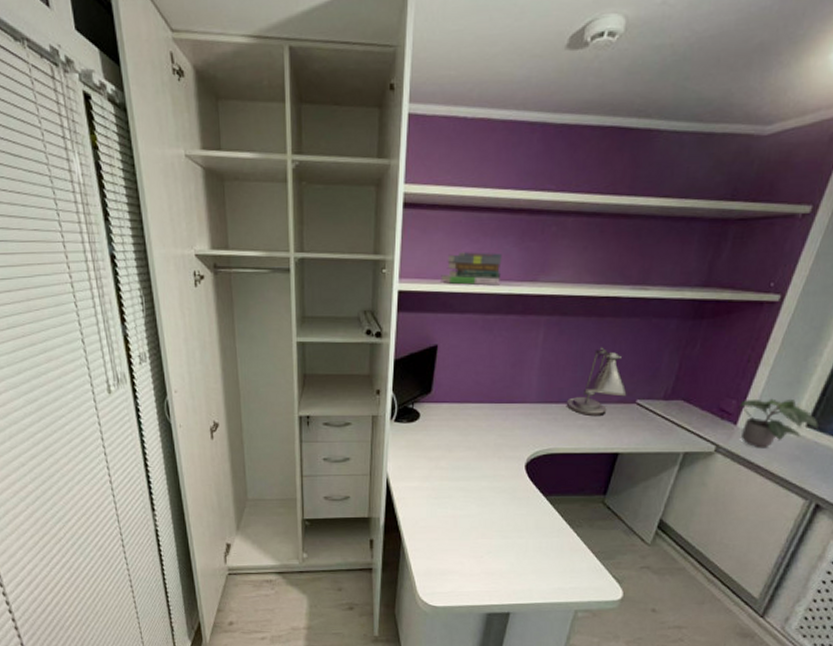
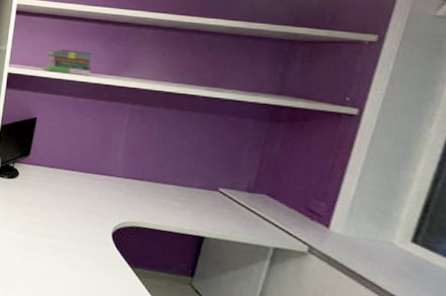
desk lamp: present [566,347,627,415] -> none [150,136,209,198]
potted plant: present [738,398,819,449] -> none [328,204,426,258]

